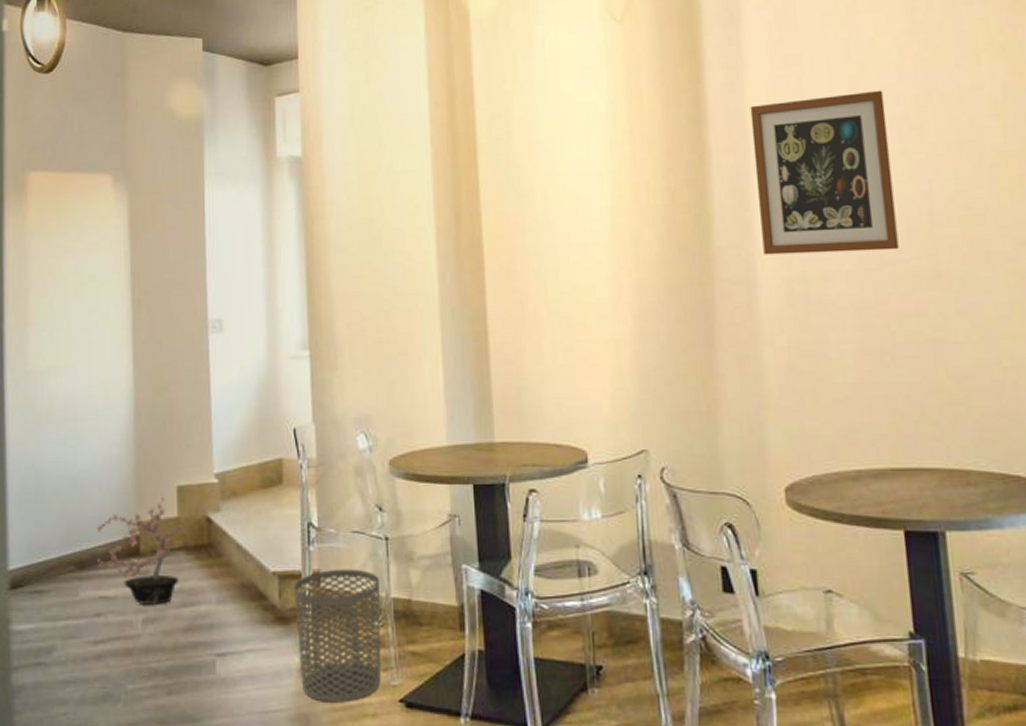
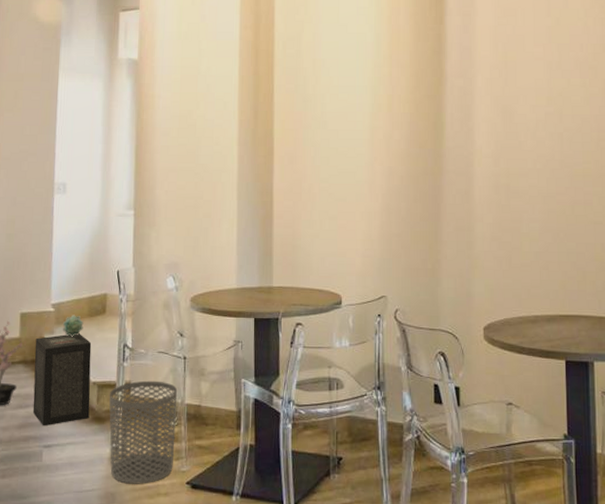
speaker: none [197,510,271,630] -> present [32,333,92,427]
succulent plant: none [229,486,256,515] -> present [62,314,84,337]
wall art: present [750,90,899,255] -> none [477,39,575,156]

